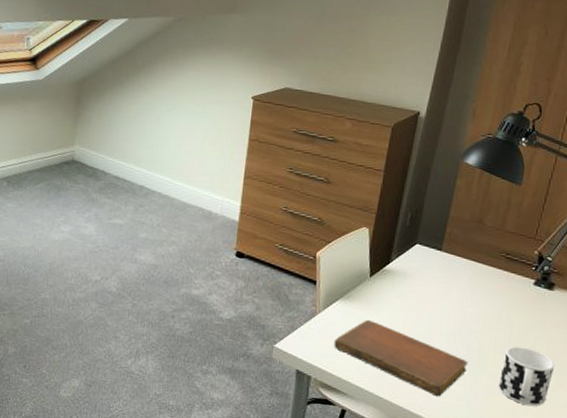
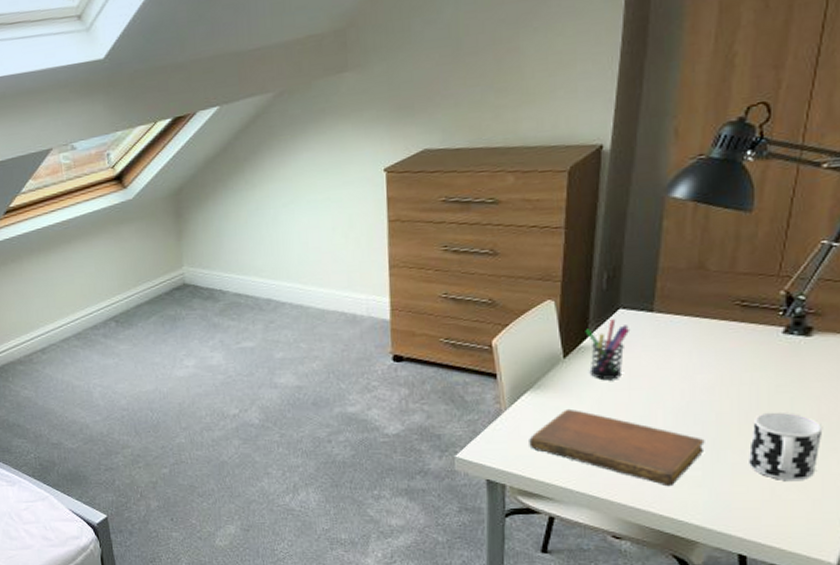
pen holder: none [388,251,423,301] -> present [585,319,631,379]

